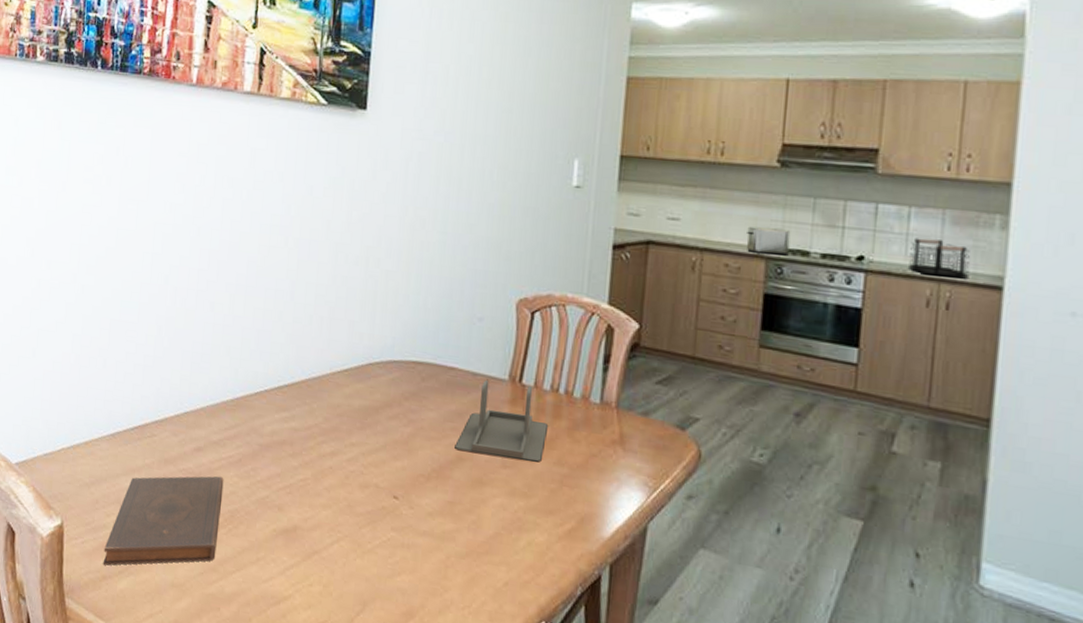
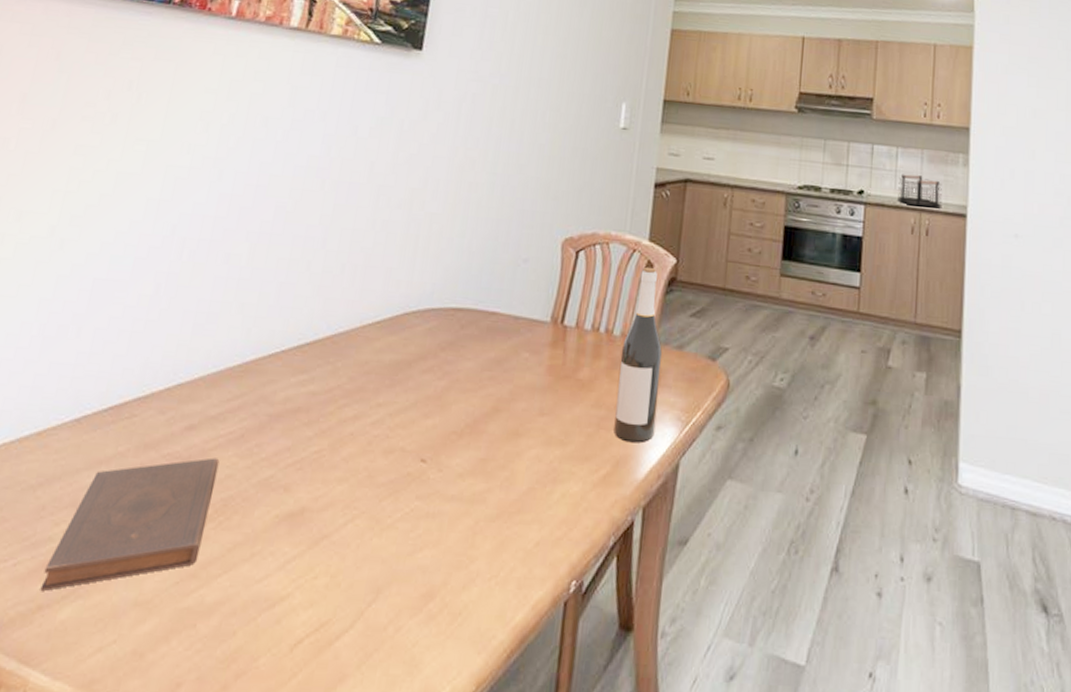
napkin holder: present [455,380,548,463] -> none [491,323,587,408]
wine bottle: none [577,331,627,504] -> present [614,267,663,444]
toaster: present [746,226,791,256] -> none [770,165,806,192]

